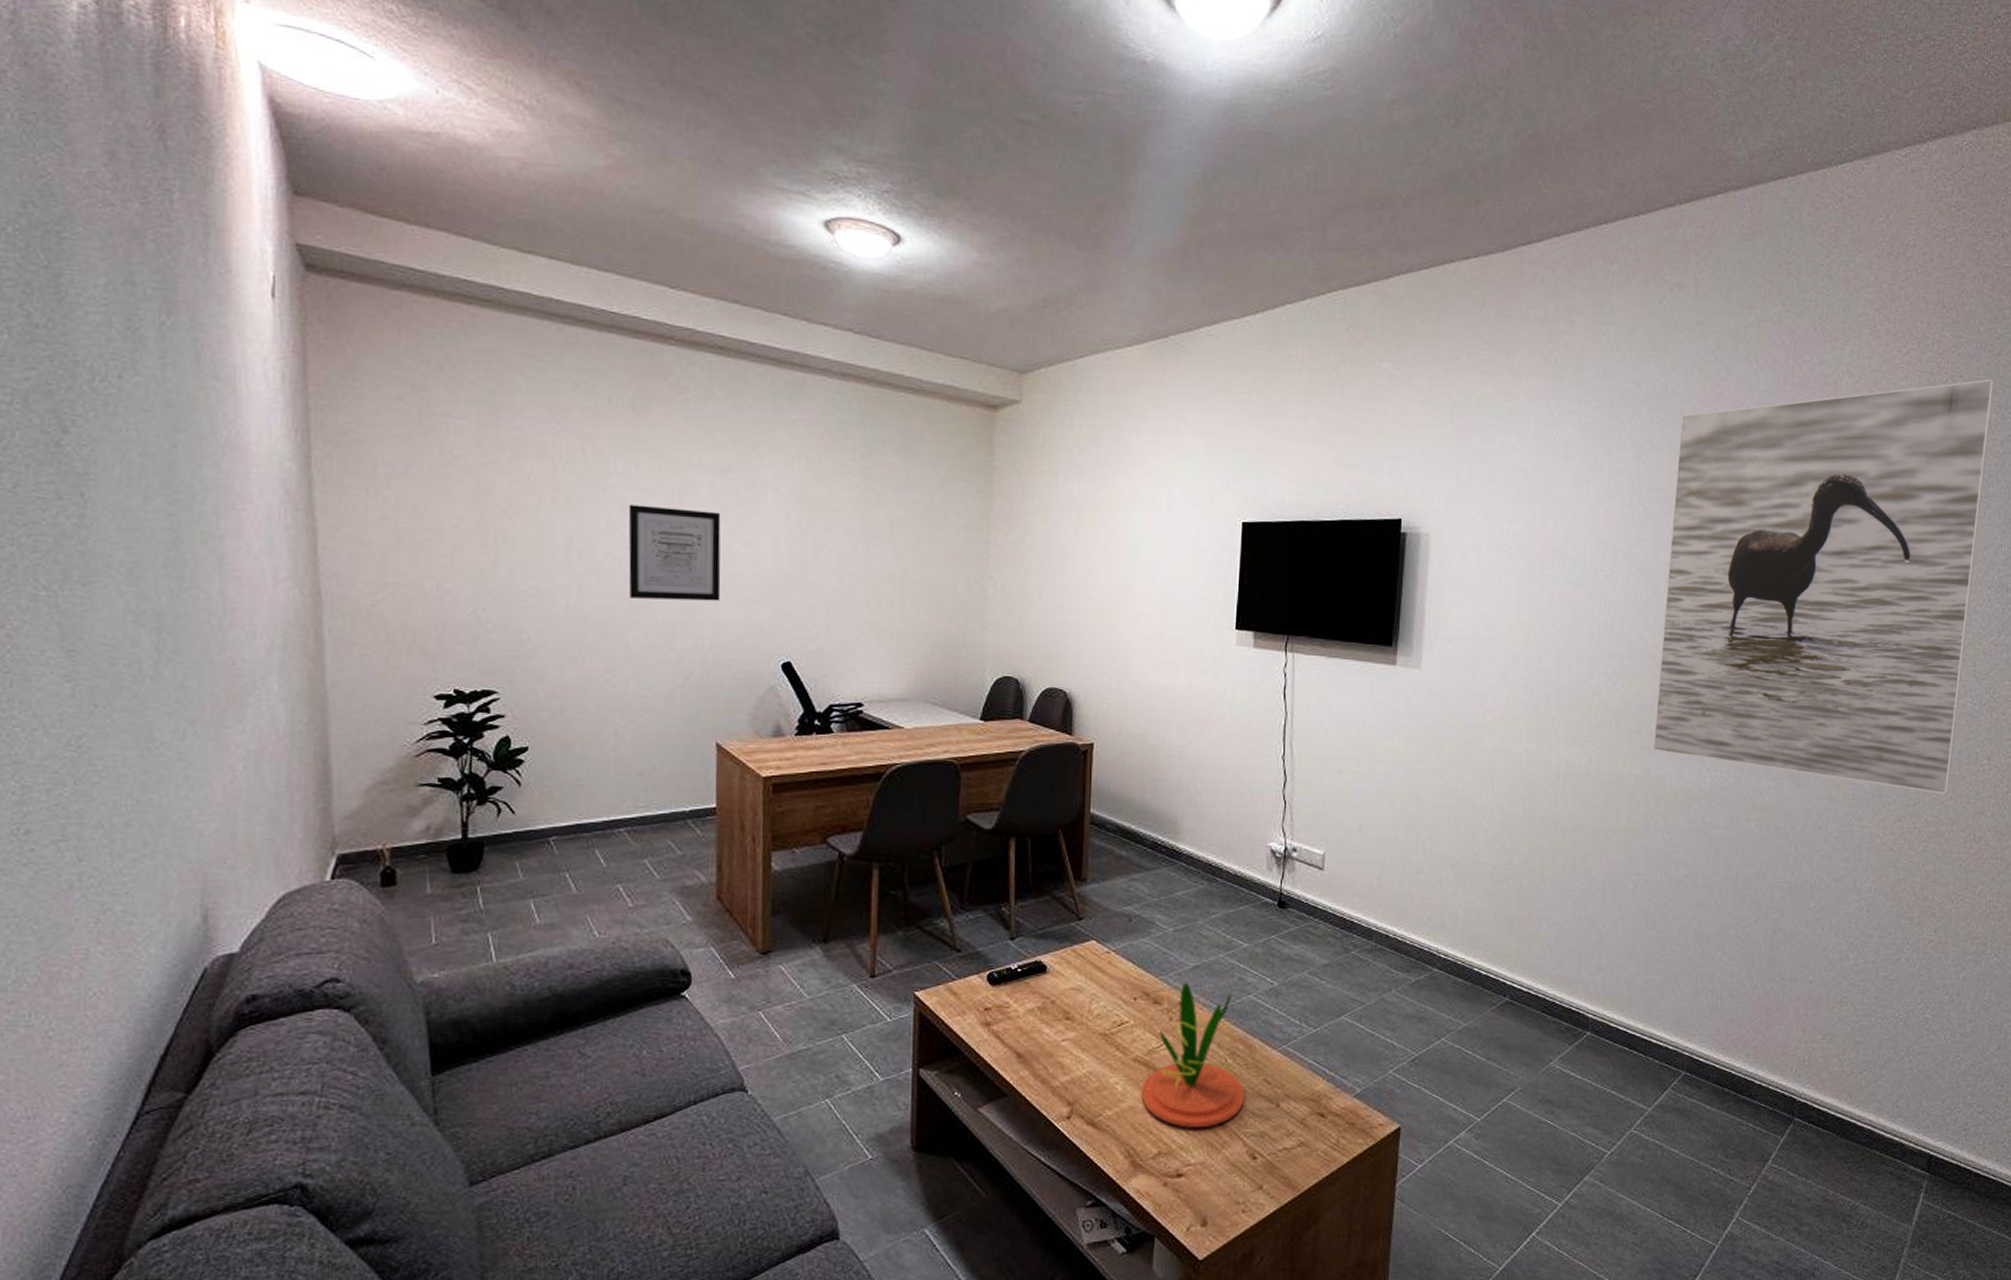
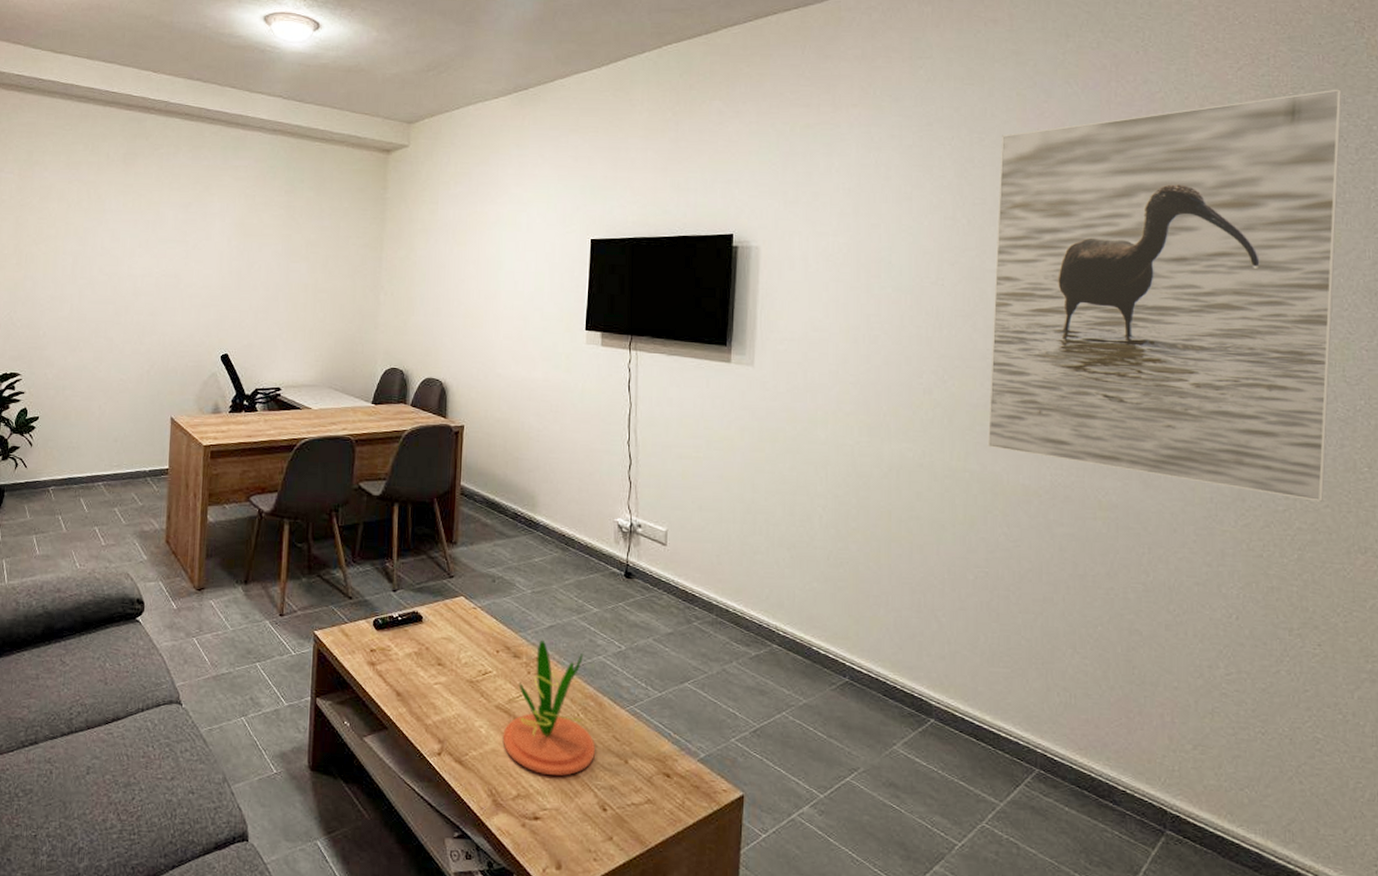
wall art: present [628,504,721,601] -> none [114,233,182,306]

